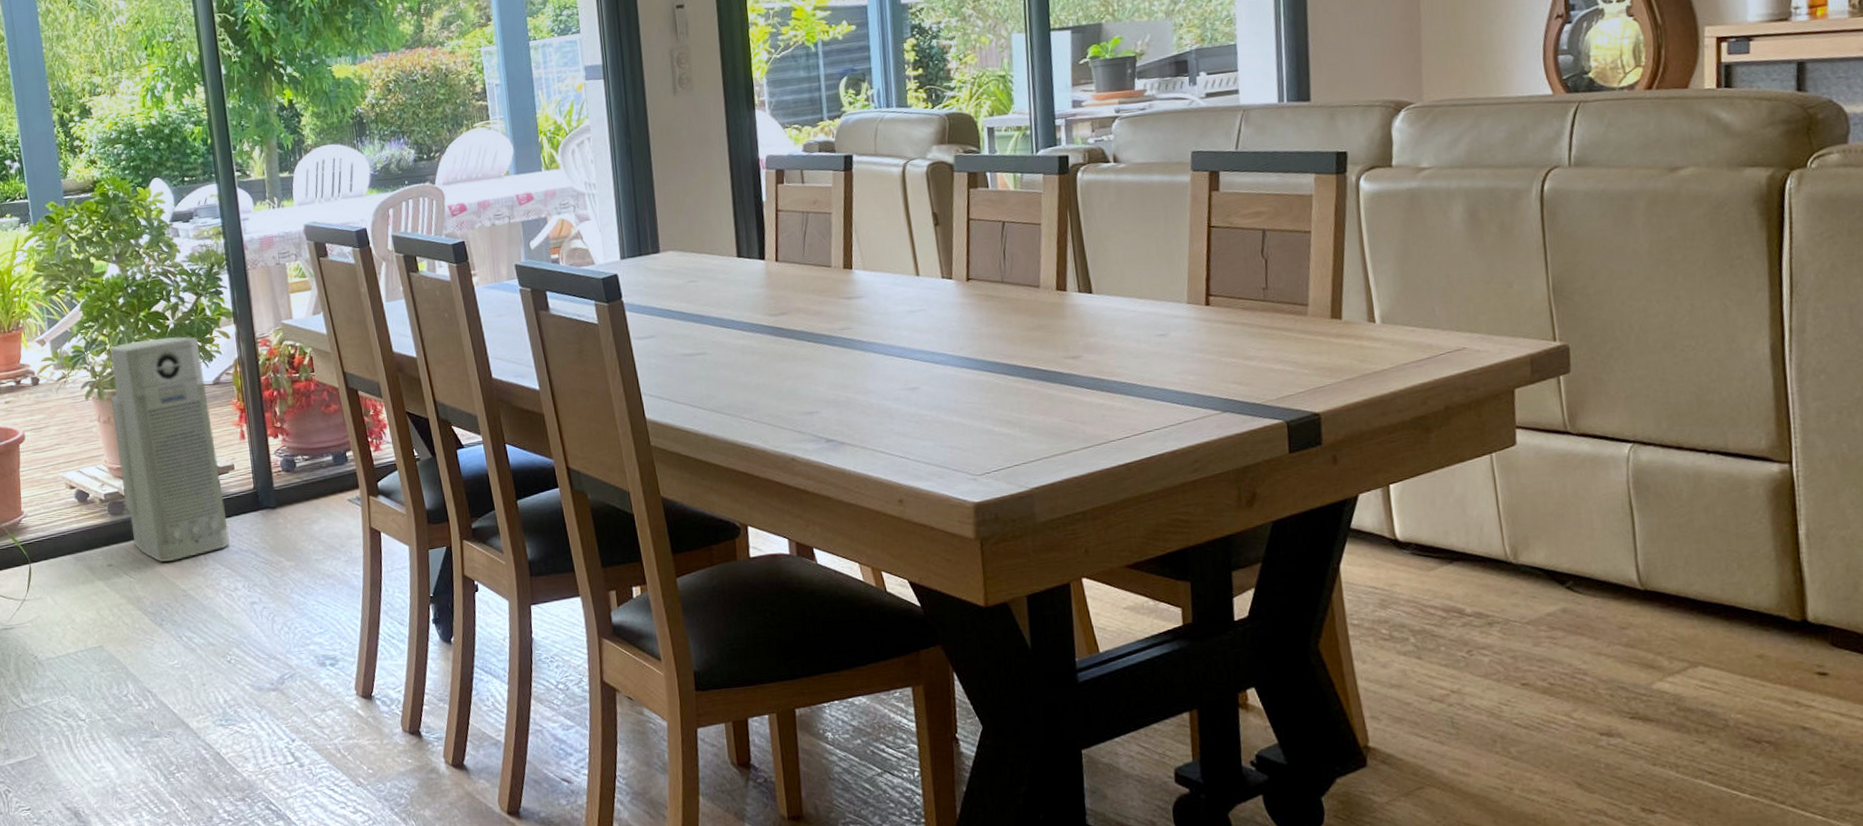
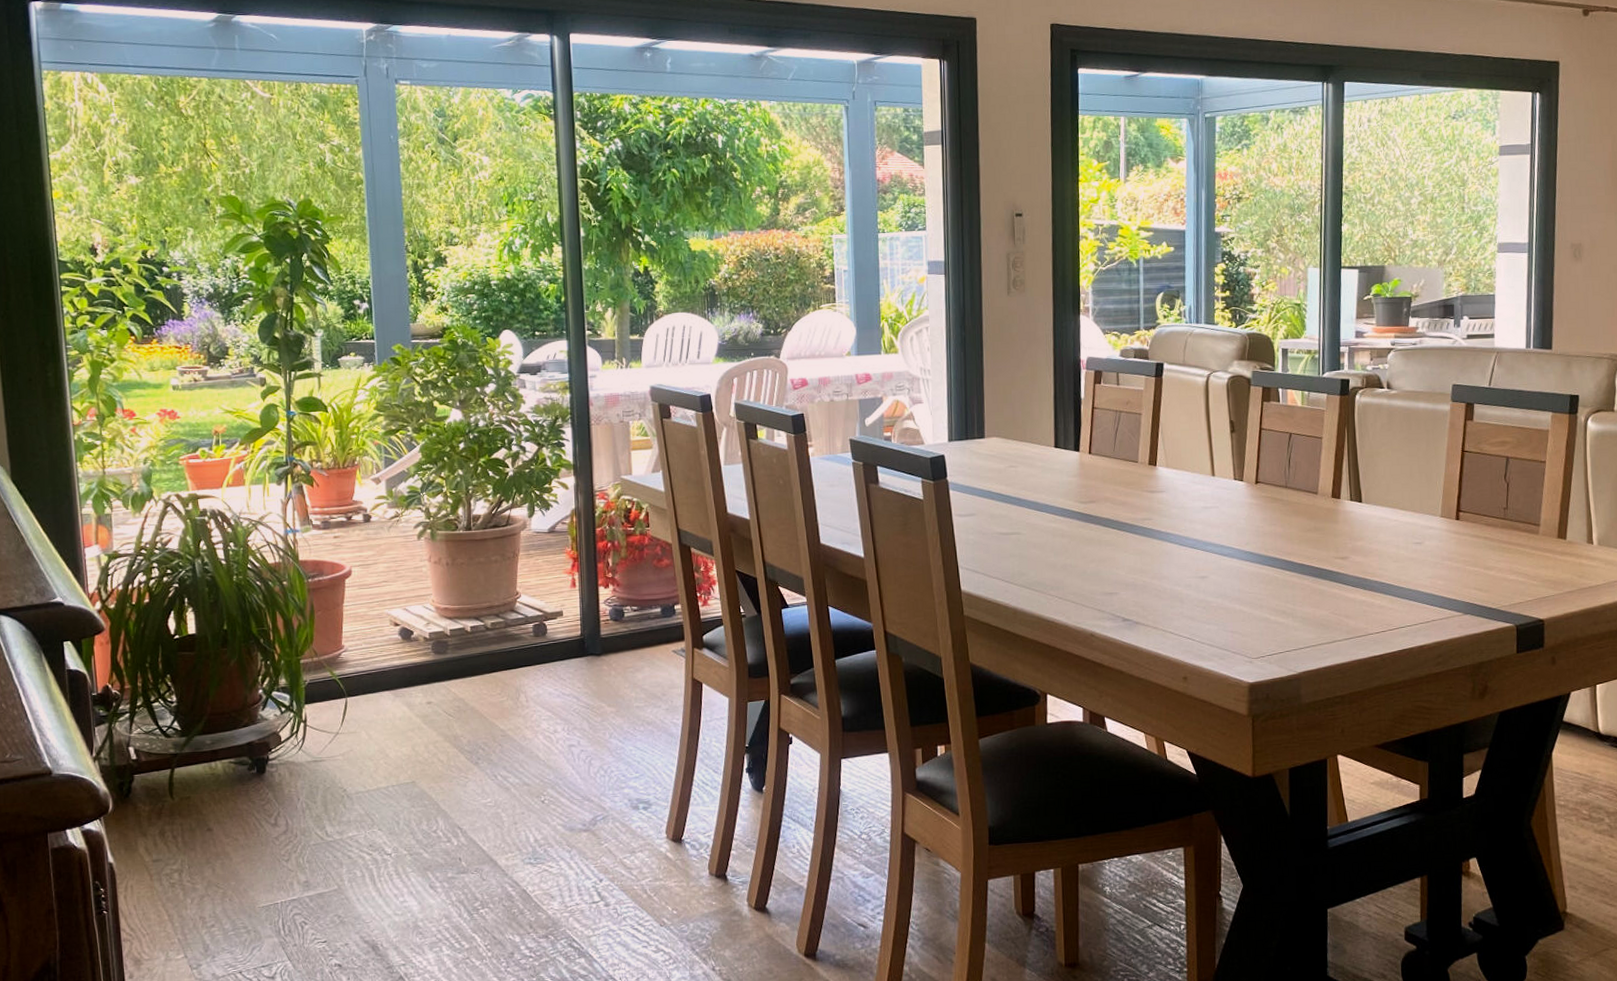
air purifier: present [110,336,230,562] -> none [444,483,553,702]

